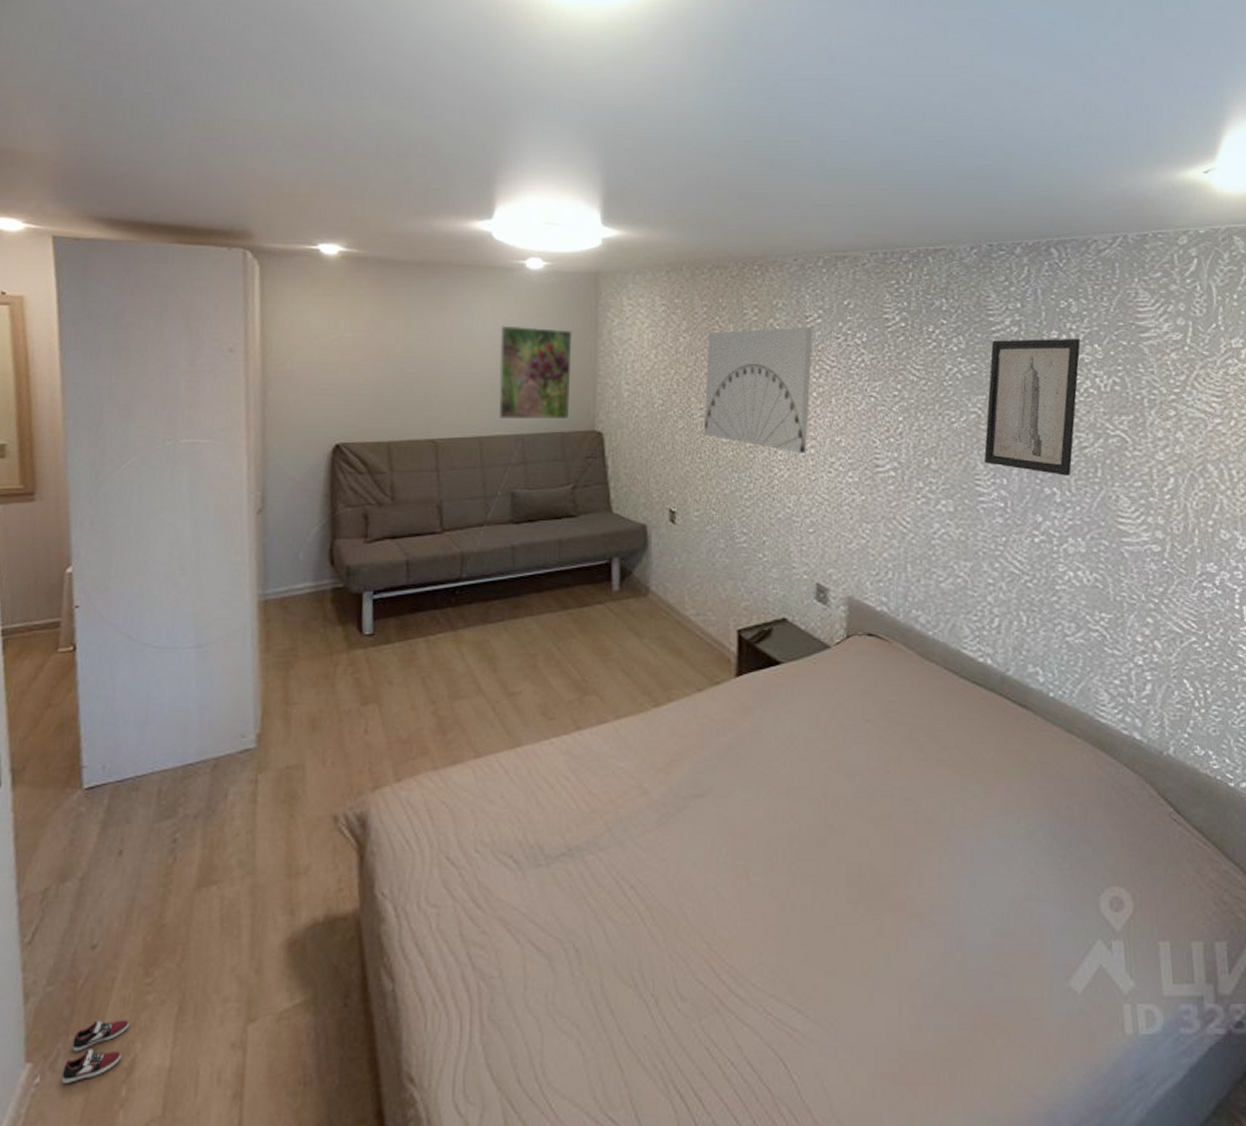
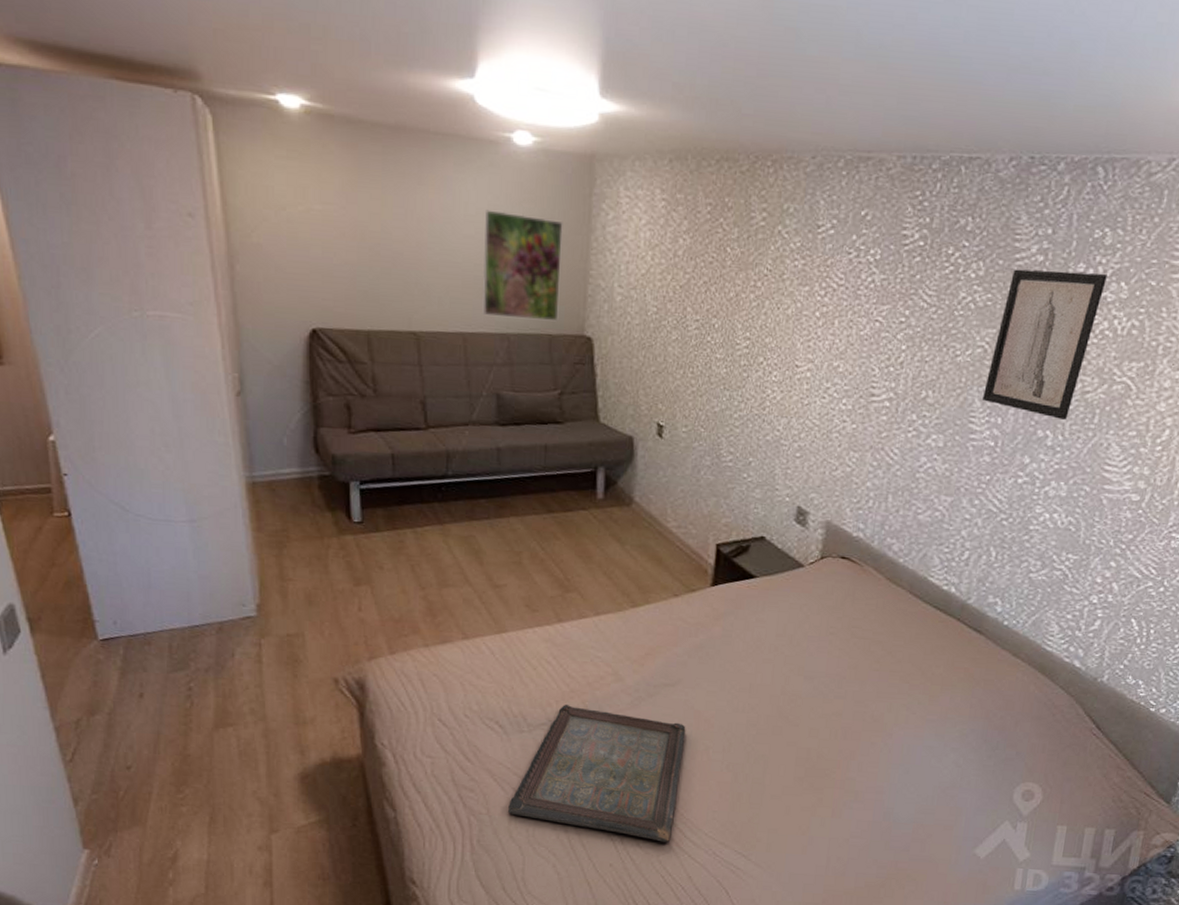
sneaker: present [61,1020,130,1085] -> none [116,822,169,867]
serving tray: none [522,828,721,1000] -> present [507,705,686,842]
wall art: present [703,326,813,453] -> none [697,235,824,376]

